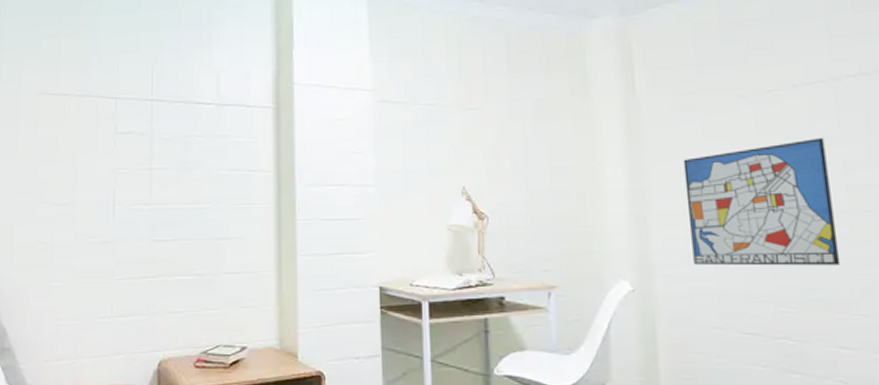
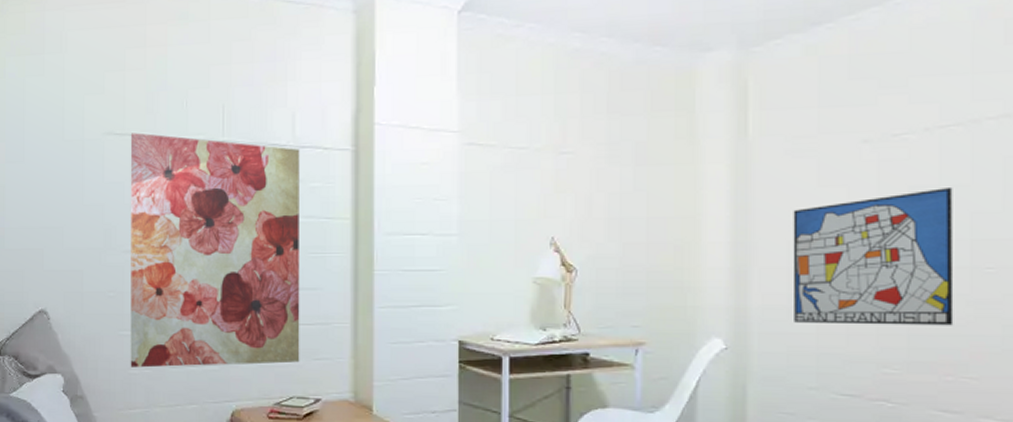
wall art: none [58,93,226,318] -> present [130,133,300,368]

